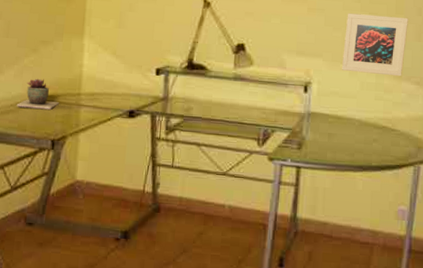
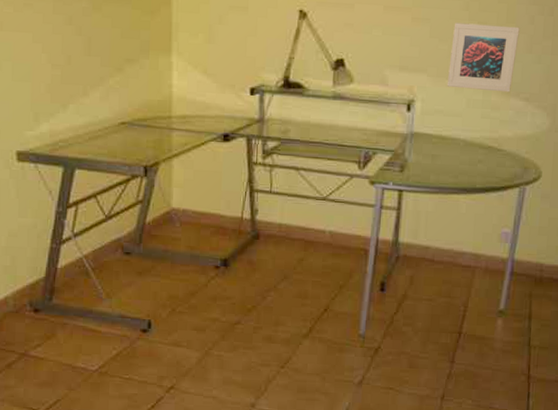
succulent plant: present [16,78,59,110] -> none [104,100,149,134]

